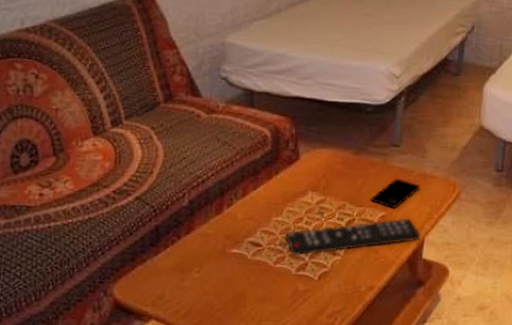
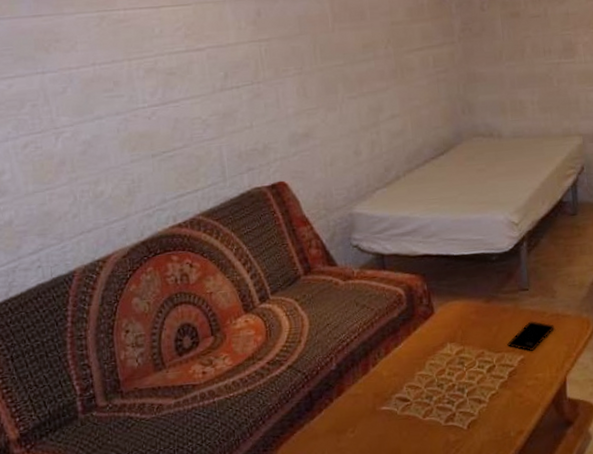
remote control: present [285,218,420,256] -> none [430,358,562,408]

